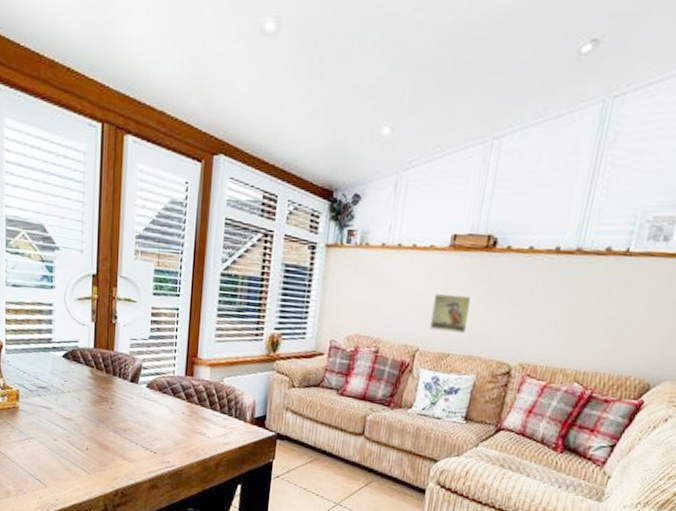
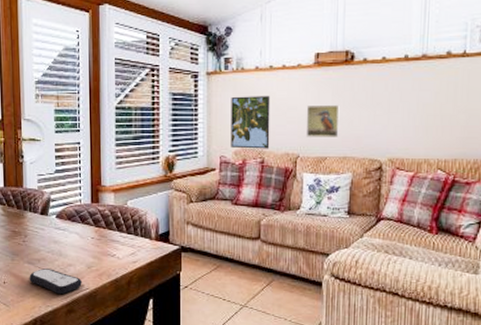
remote control: none [113,439,168,469] -> present [29,268,82,295]
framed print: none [343,274,395,338] -> present [230,96,271,149]

